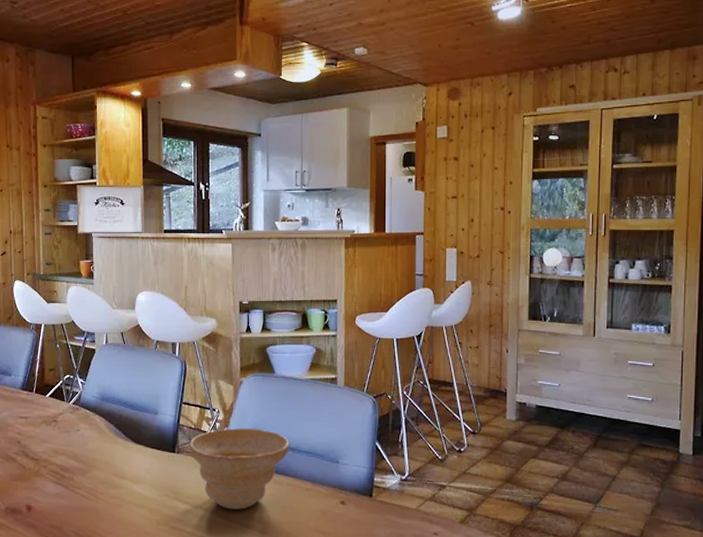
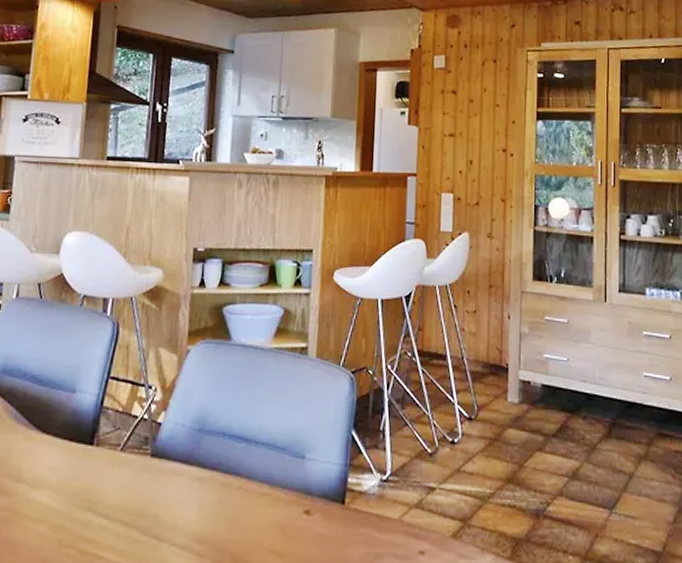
bowl: present [189,428,290,510] -> none [112,412,245,524]

